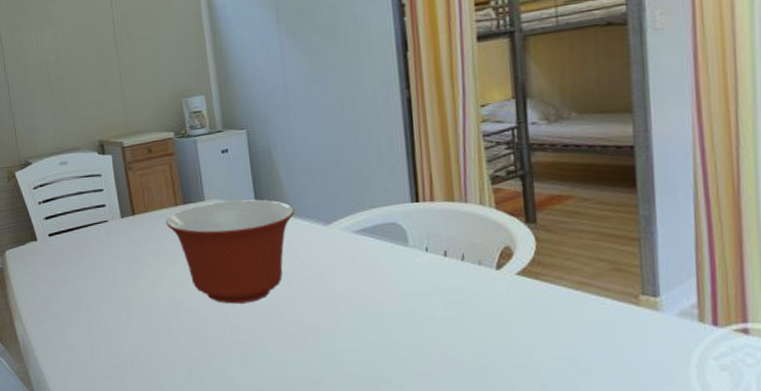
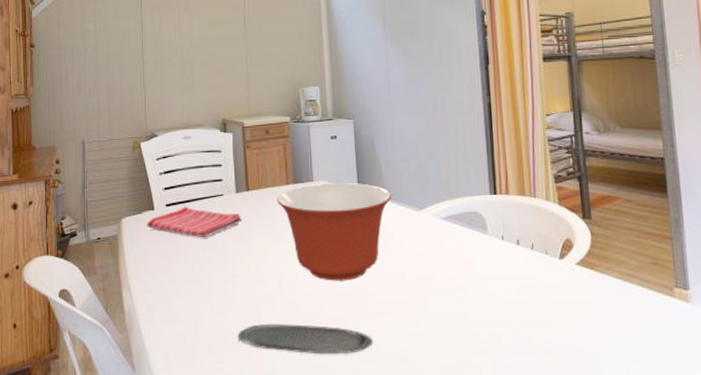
dish towel: none [31,235,131,266] -> present [147,206,243,237]
oval tray: none [135,348,281,378] -> present [237,323,373,355]

